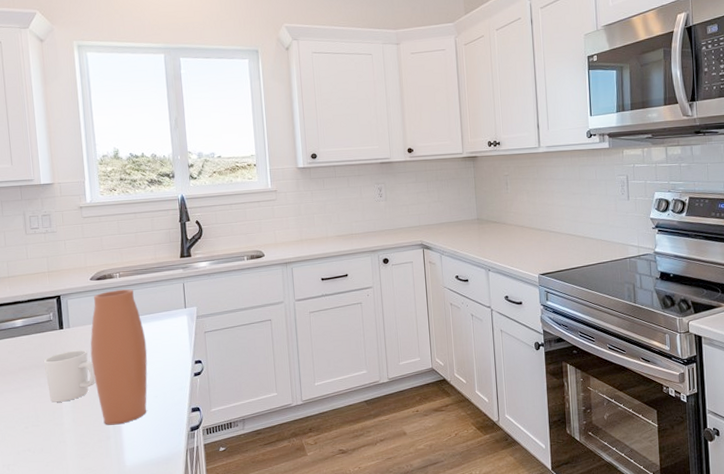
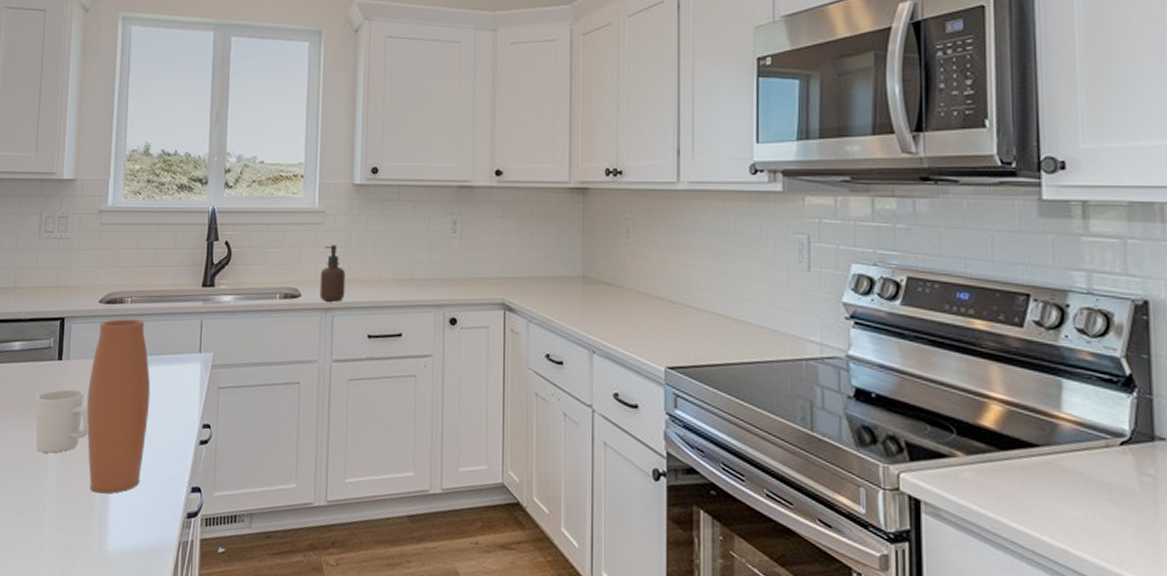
soap dispenser: none [278,214,300,258] -> present [320,244,345,302]

